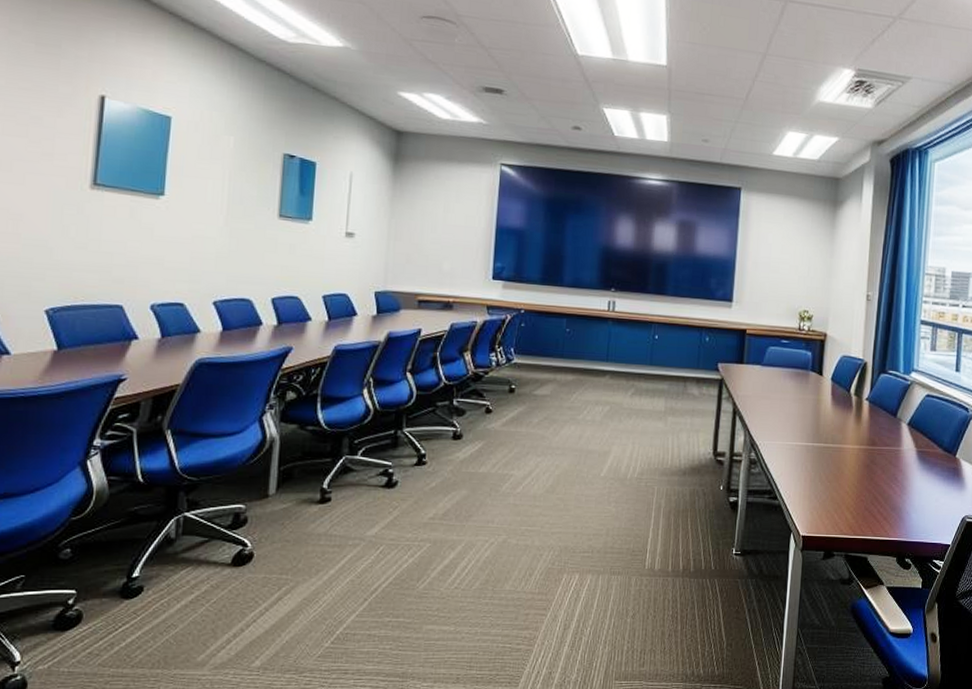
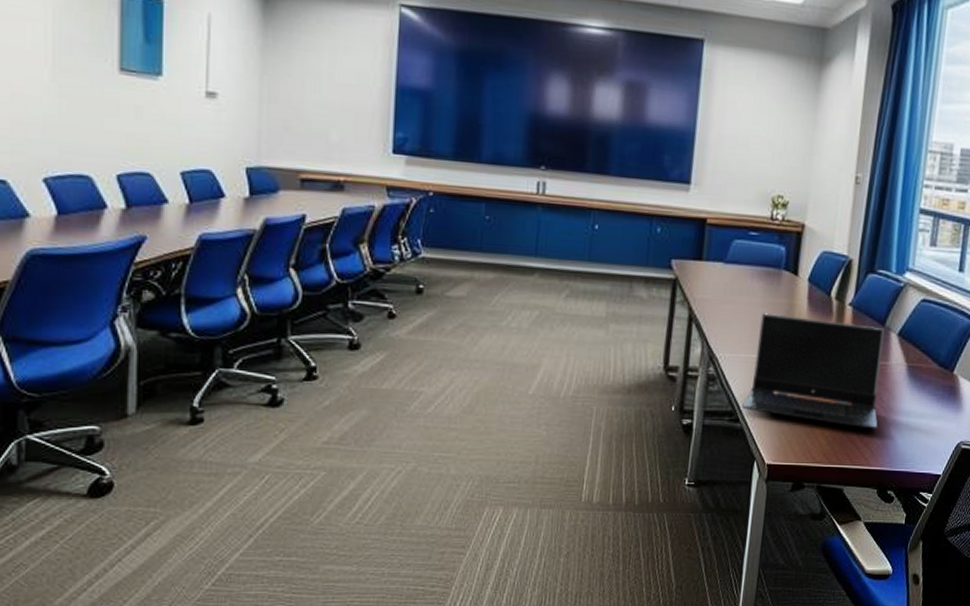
laptop computer: none [779,407,896,505] -> present [742,313,884,429]

